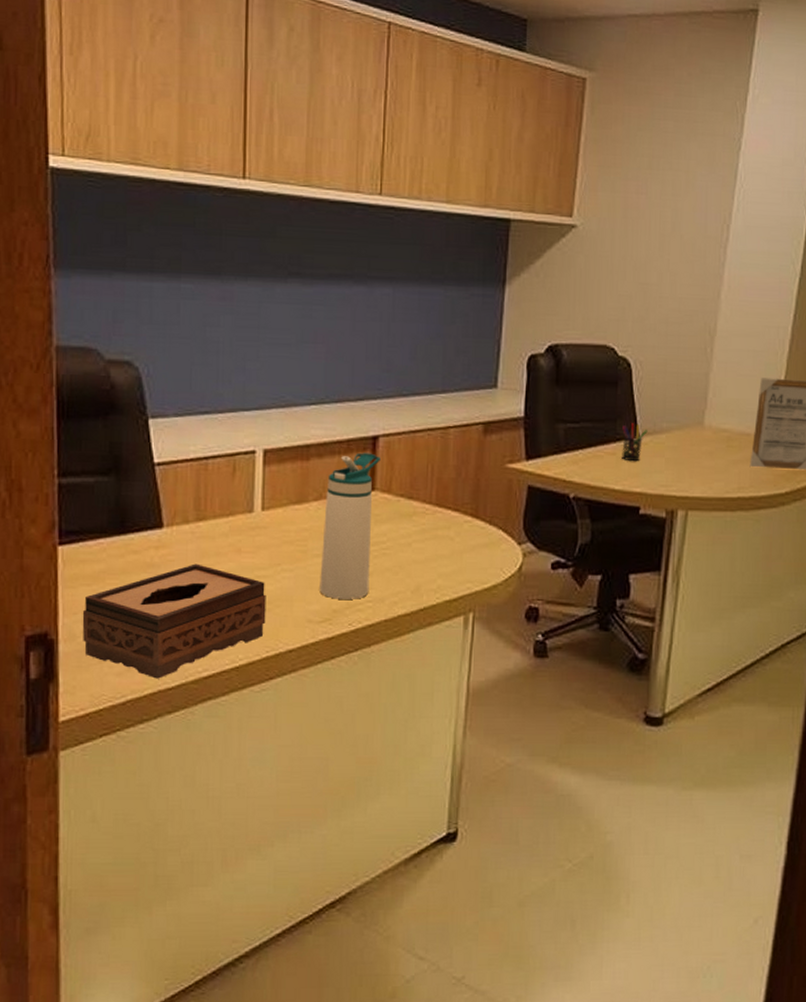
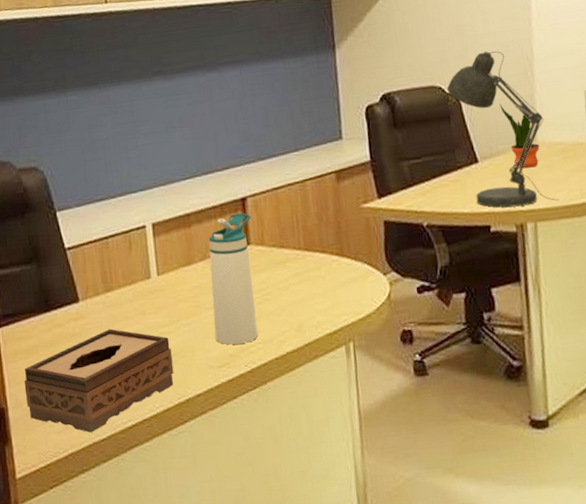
desk lamp: none [619,317,715,491] -> present [446,51,559,208]
pen holder: present [622,423,648,462] -> none [461,150,486,185]
potted plant: none [672,377,706,452] -> present [499,103,540,169]

